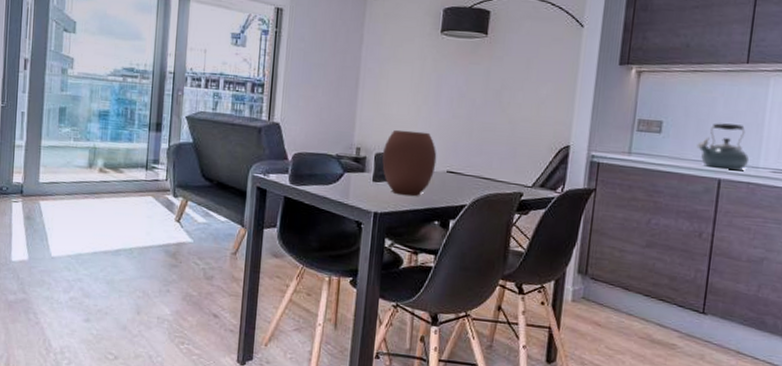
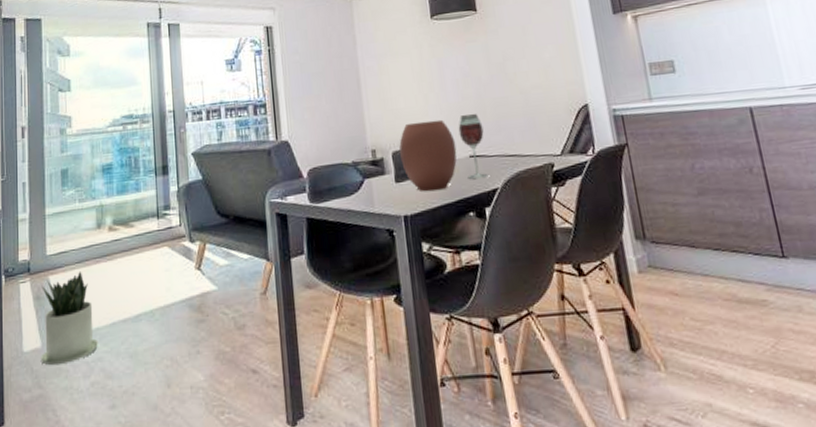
planter: none [26,202,81,278] -> present [40,271,99,366]
wineglass: none [440,132,466,194] -> present [458,114,489,180]
kettle: present [697,123,749,171] -> none [715,48,774,98]

